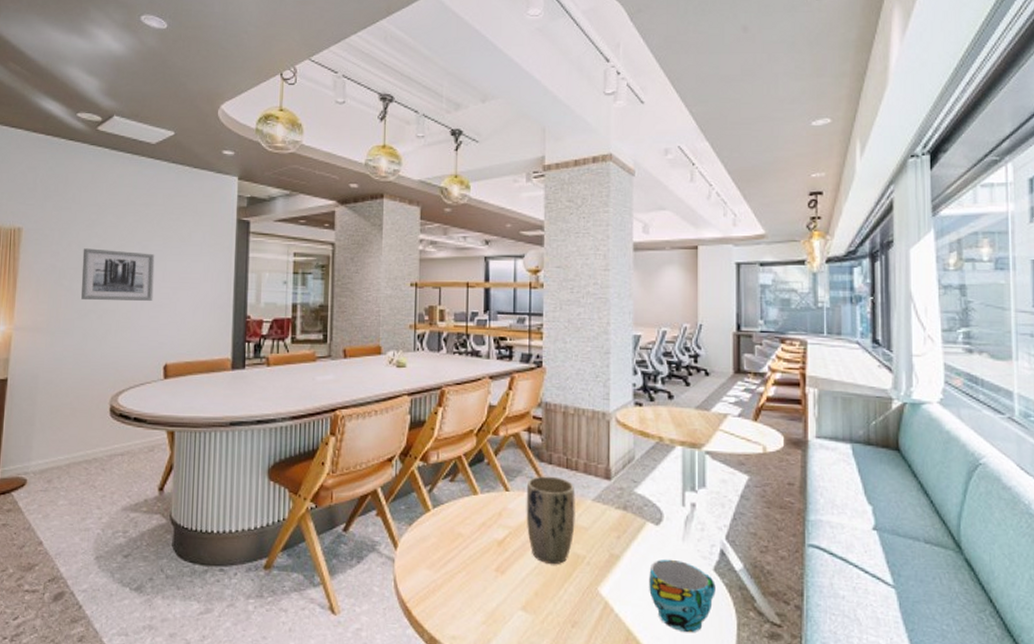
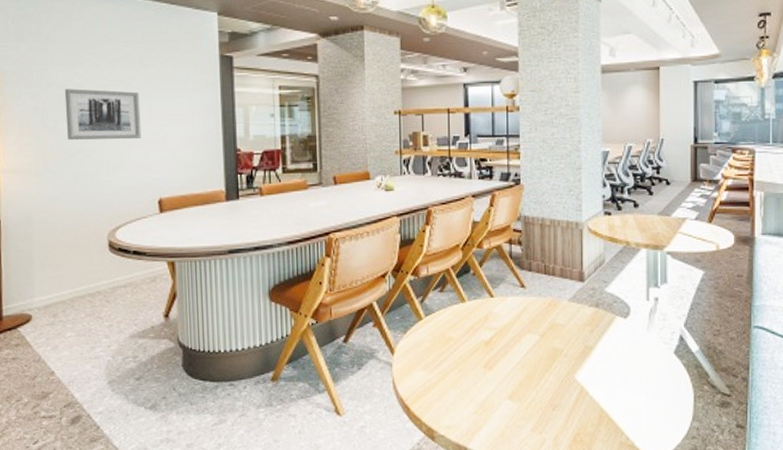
plant pot: present [526,476,575,564] -> none [509,282,553,358]
cup: present [649,559,716,633] -> none [619,346,676,407]

